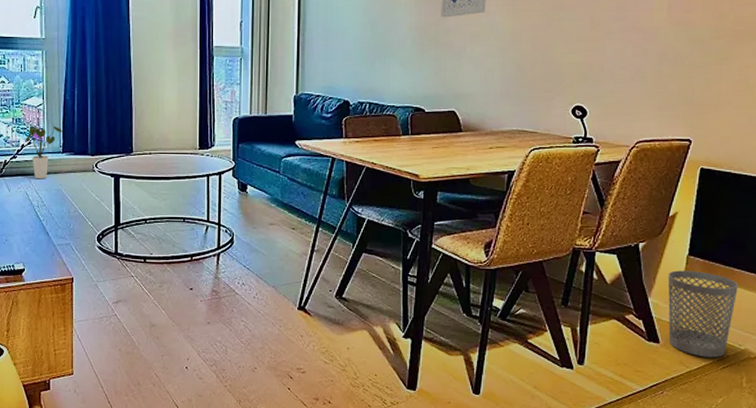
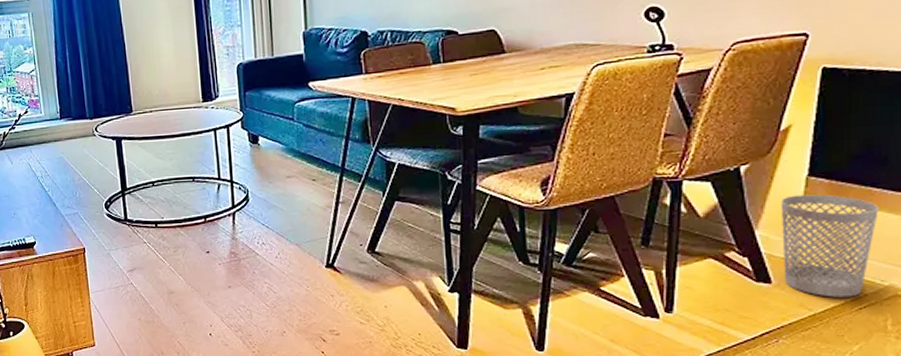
house plant: present [25,125,62,179] -> none [21,90,58,149]

